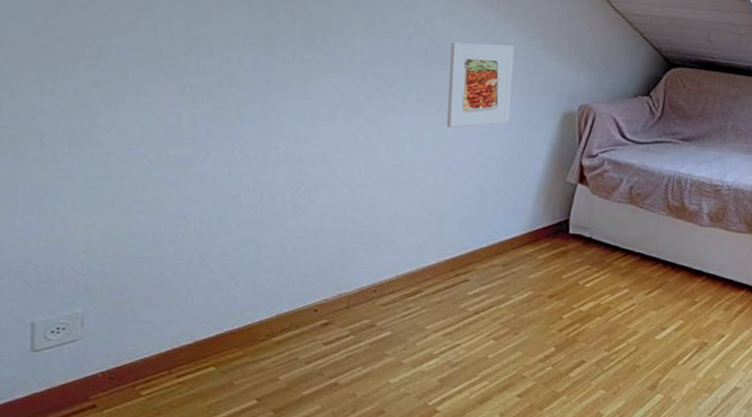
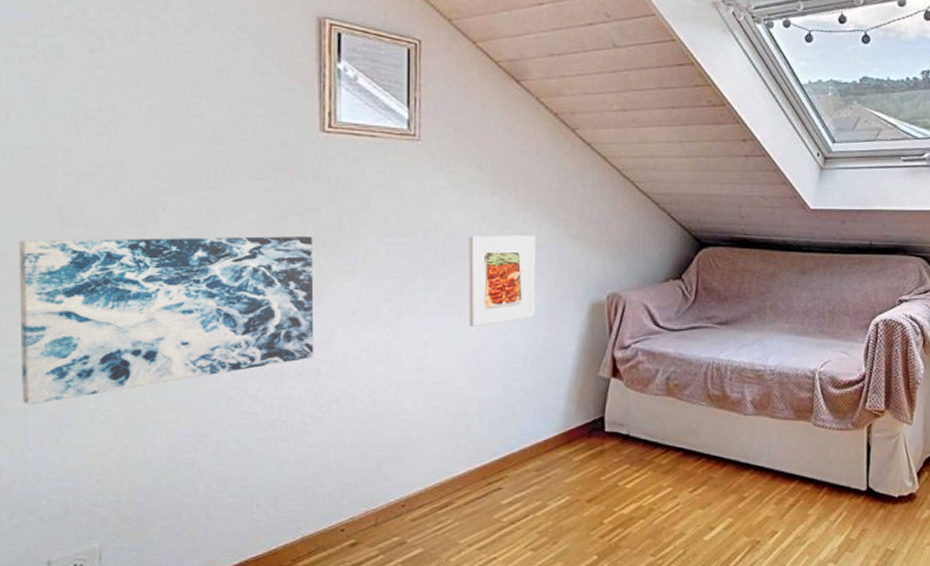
wall art: none [13,18,301,175] -> present [19,236,314,405]

